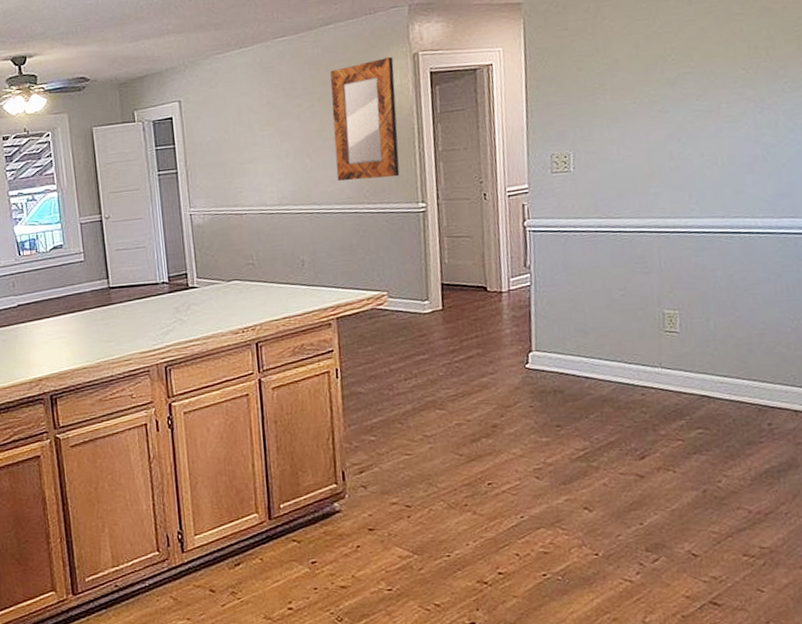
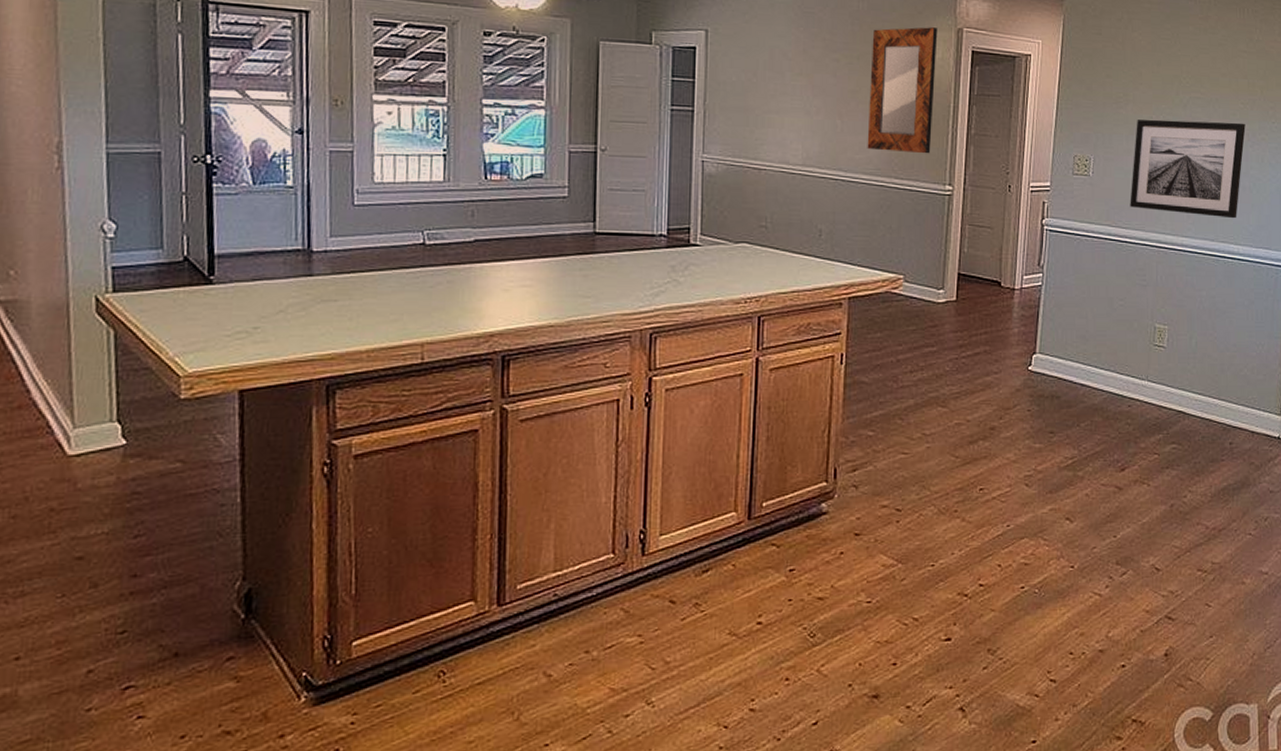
wall art: none [618,89,751,197] -> present [1130,119,1246,219]

